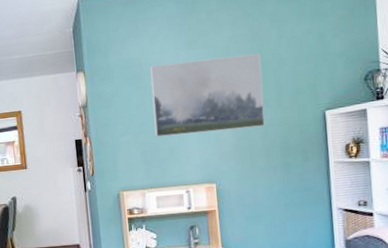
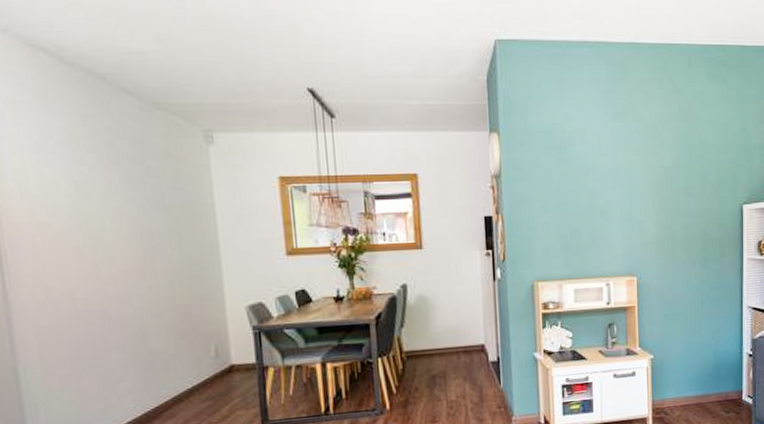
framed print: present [149,53,265,138] -> none [574,135,688,221]

